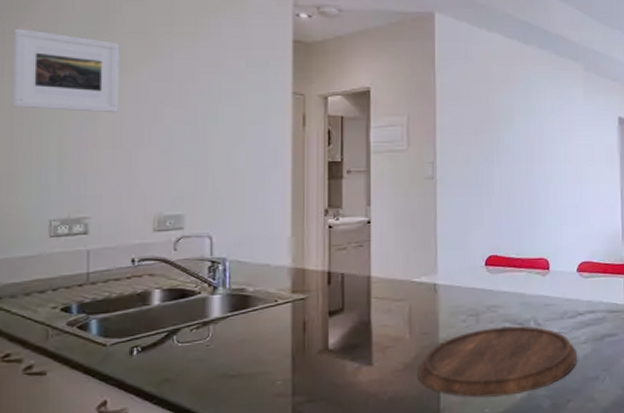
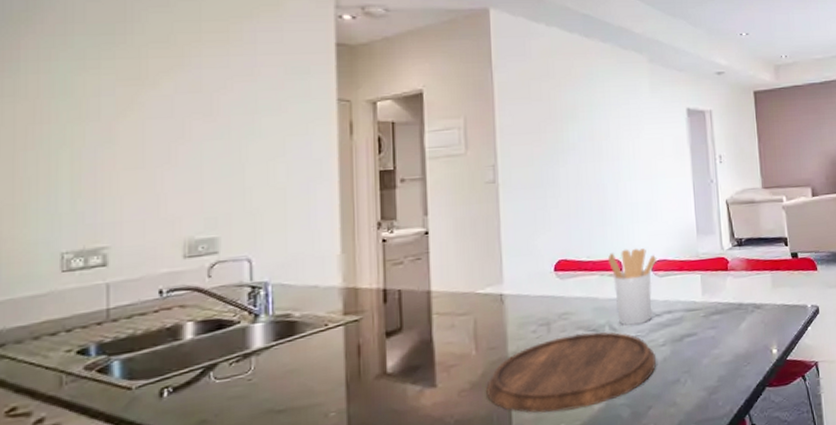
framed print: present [12,28,120,113] -> none [14,42,140,131]
utensil holder: none [535,249,583,323] -> present [607,248,657,326]

